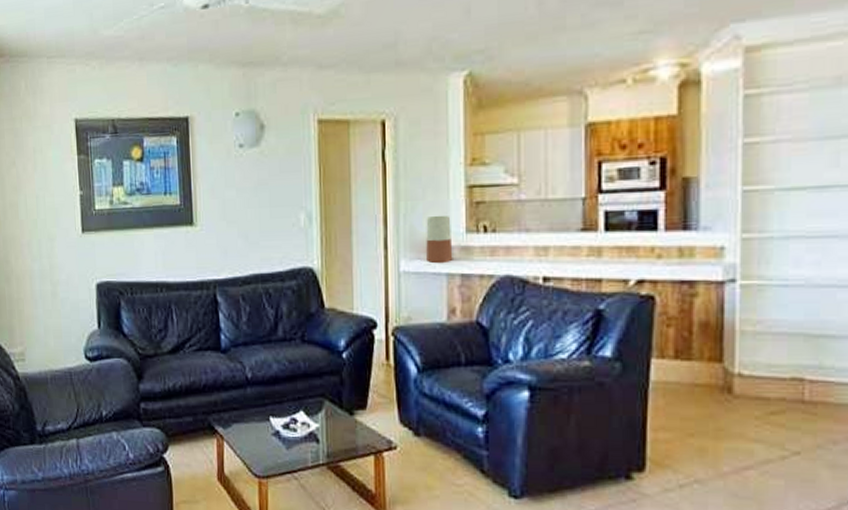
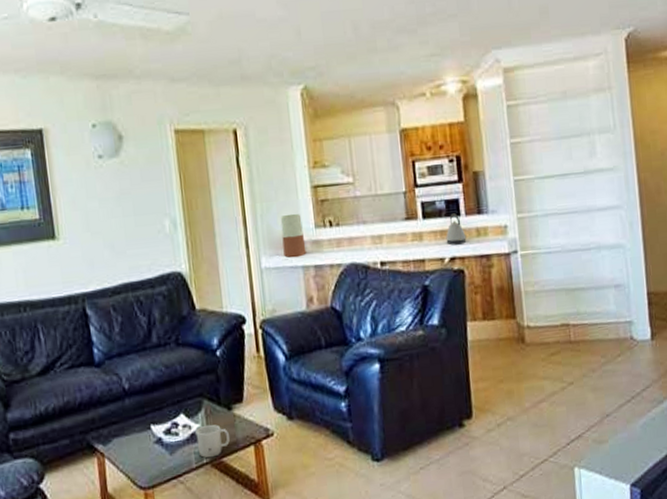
mug: none [314,426,350,460] -> present [195,424,231,459]
kettle: none [634,227,663,265] -> present [446,213,467,245]

